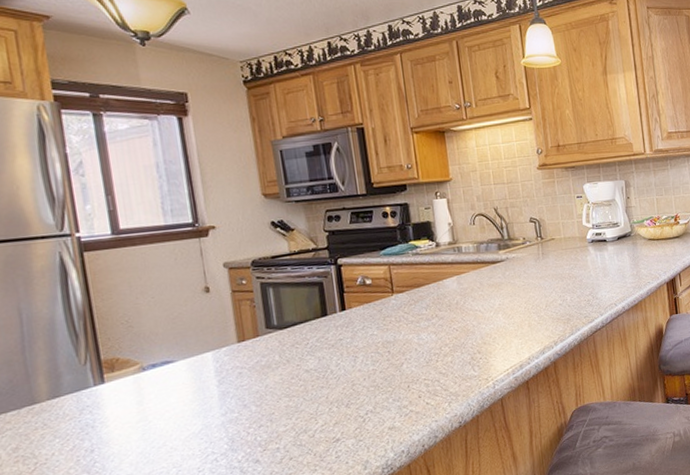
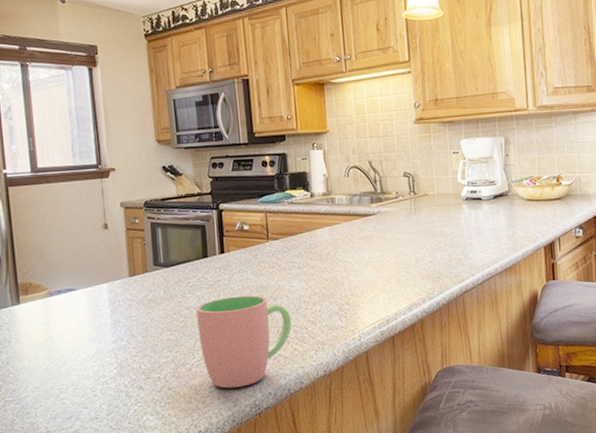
cup: none [317,351,423,452] -> present [196,295,292,389]

